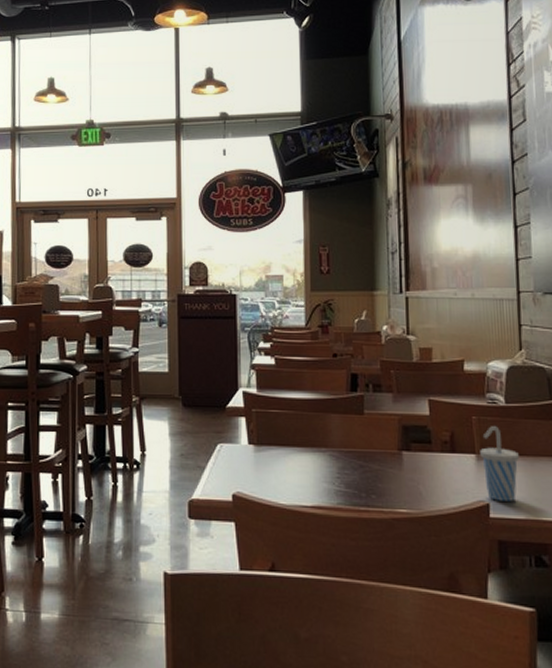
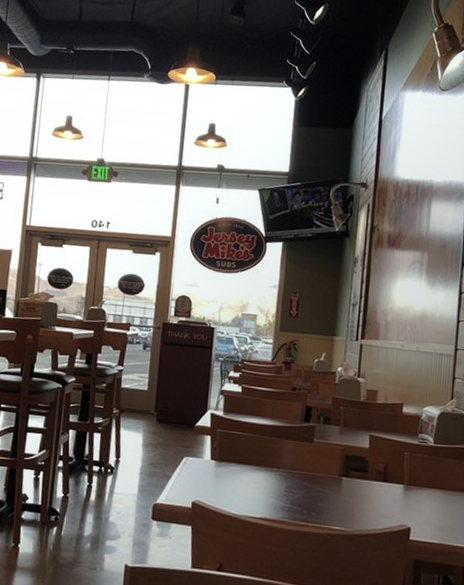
cup: present [480,426,519,501] -> none [407,462,440,528]

